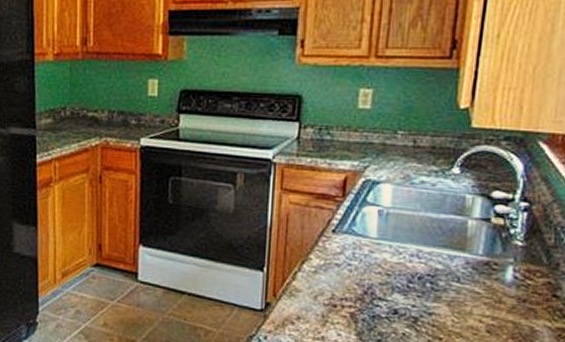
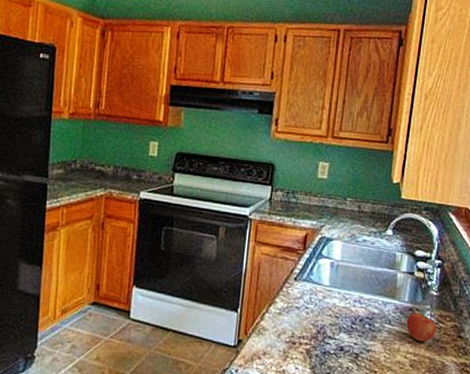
apple: none [480,267,524,303] -> present [406,312,438,342]

